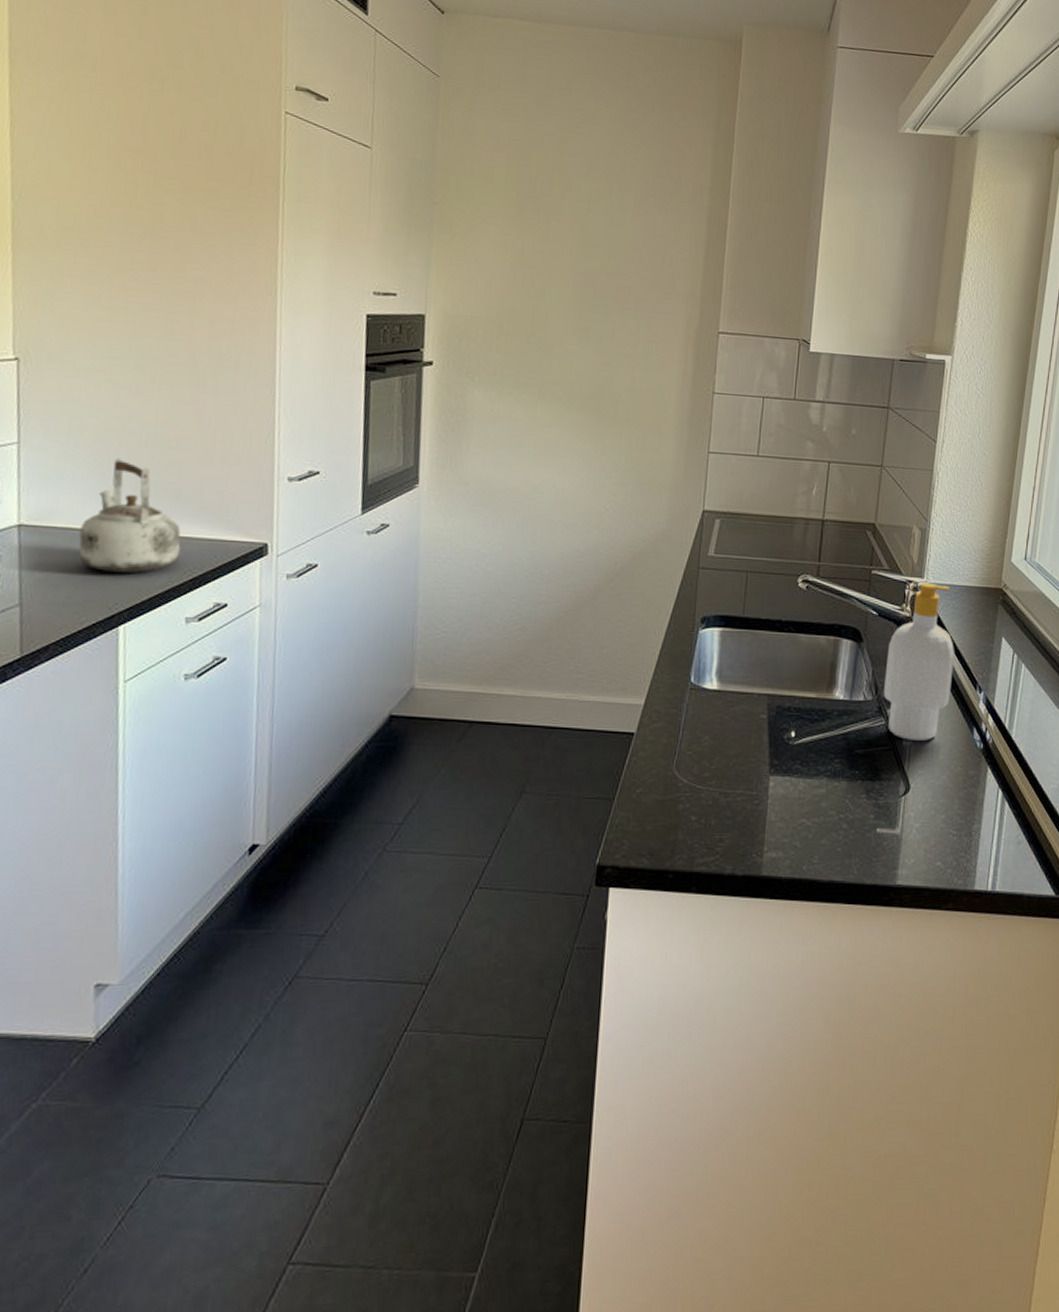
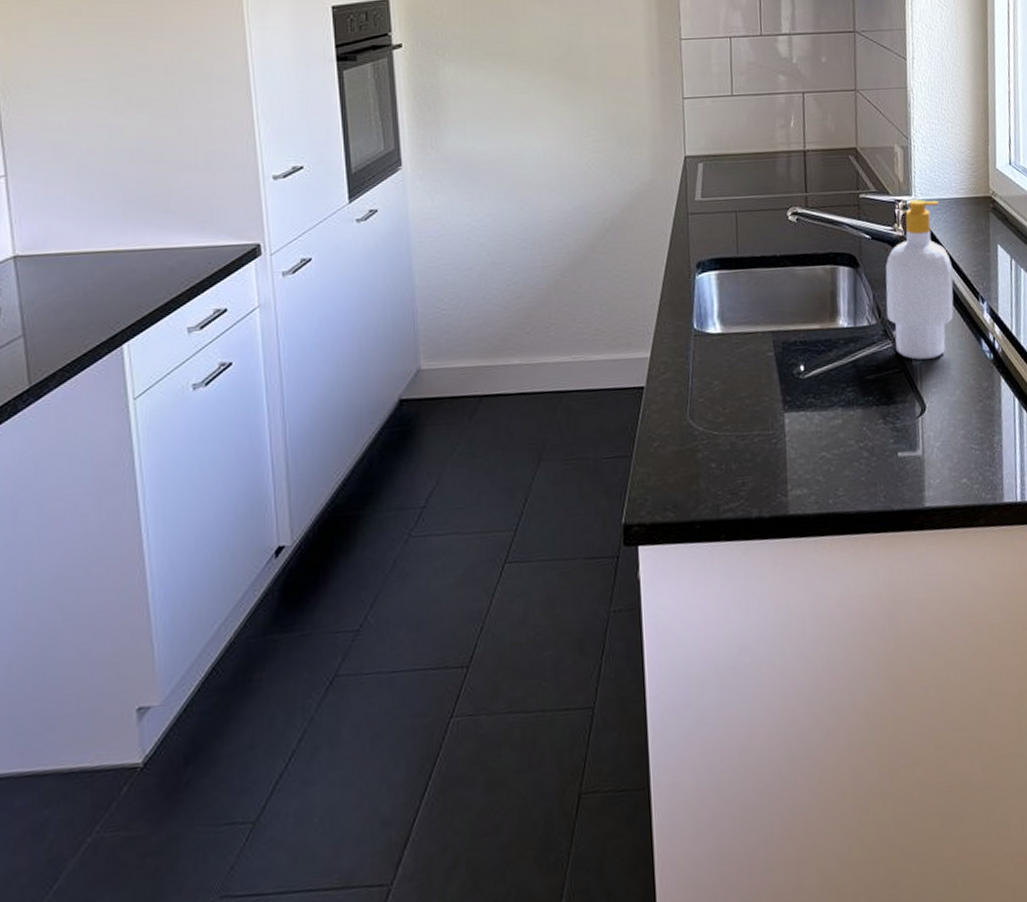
kettle: present [79,457,181,574] -> none [75,177,175,293]

